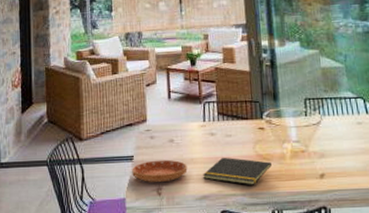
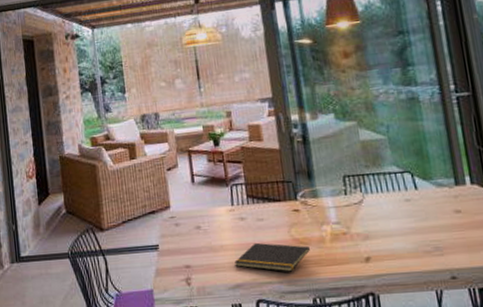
saucer: present [132,159,188,182] -> none [158,247,218,272]

